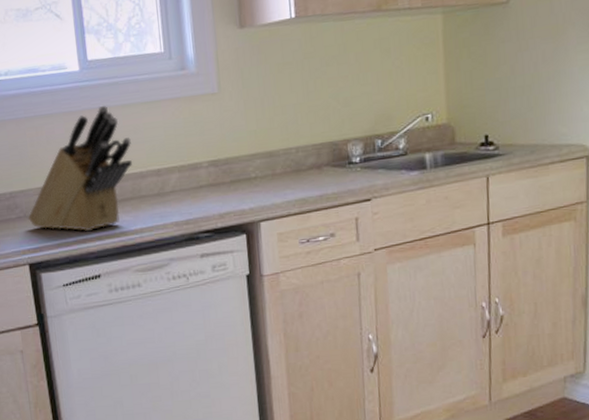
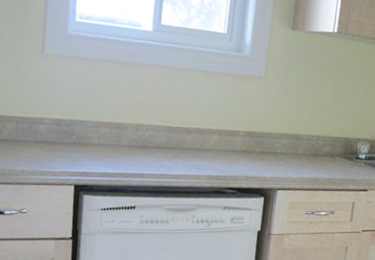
knife block: present [28,105,133,232] -> none [81,65,184,168]

